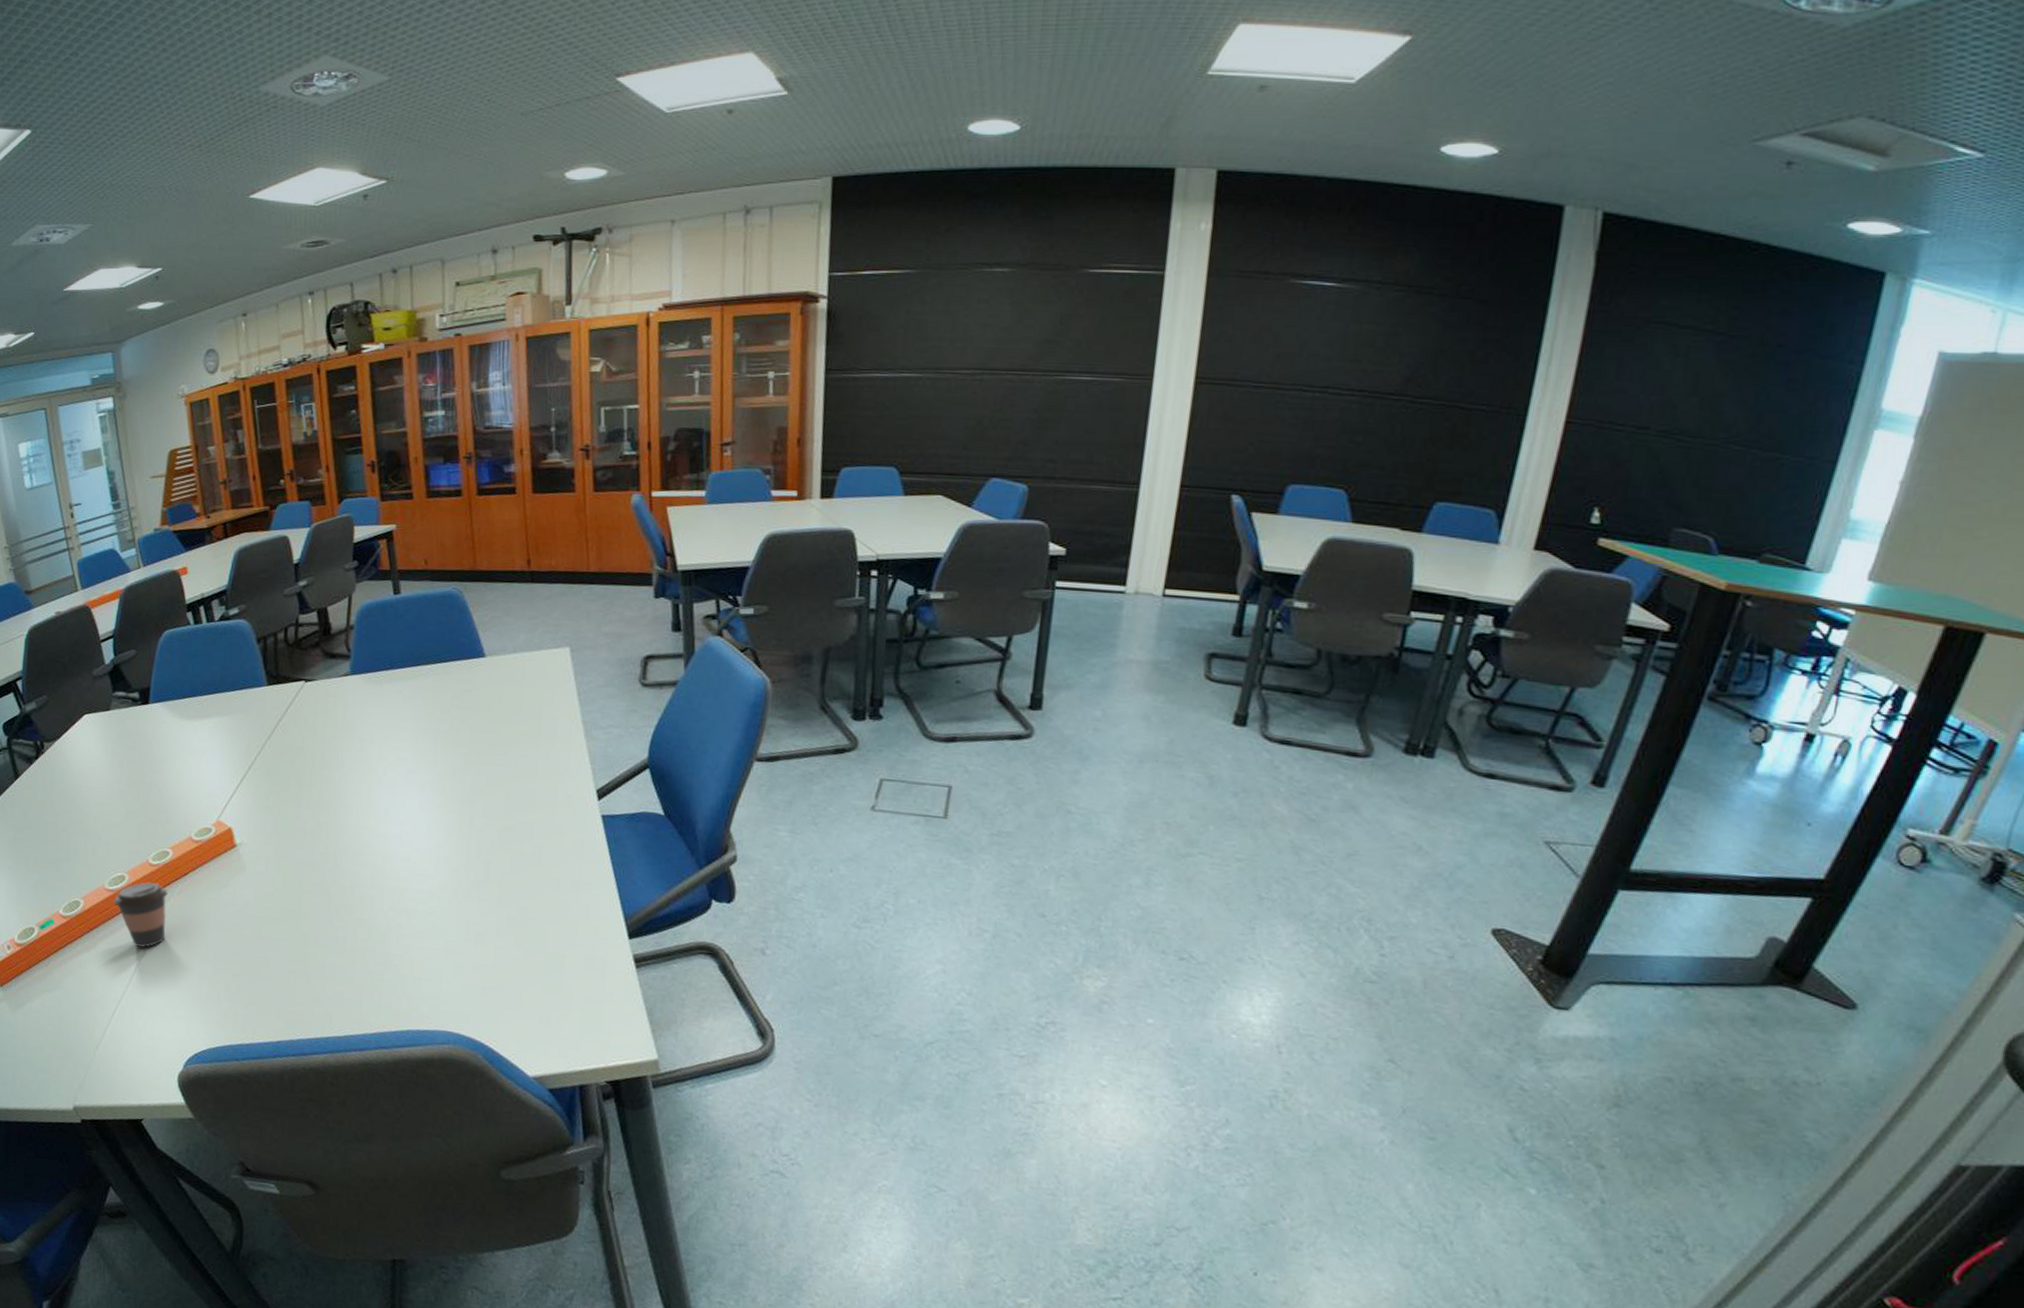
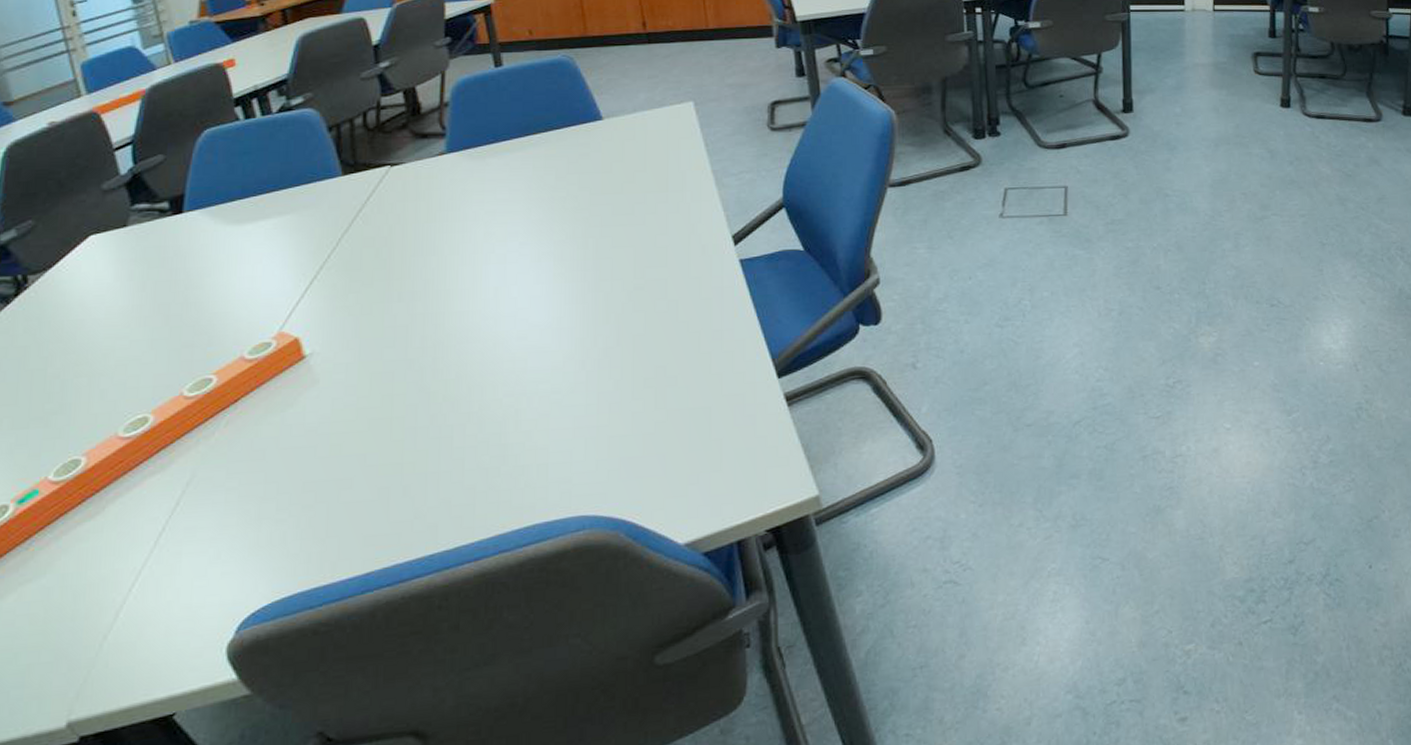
coffee cup: present [113,882,168,948] -> none [130,418,211,500]

